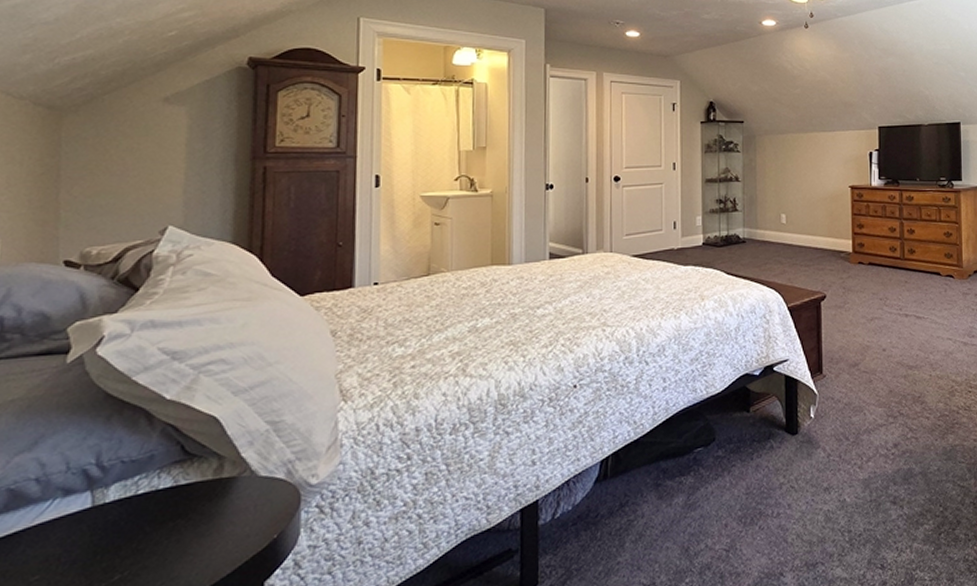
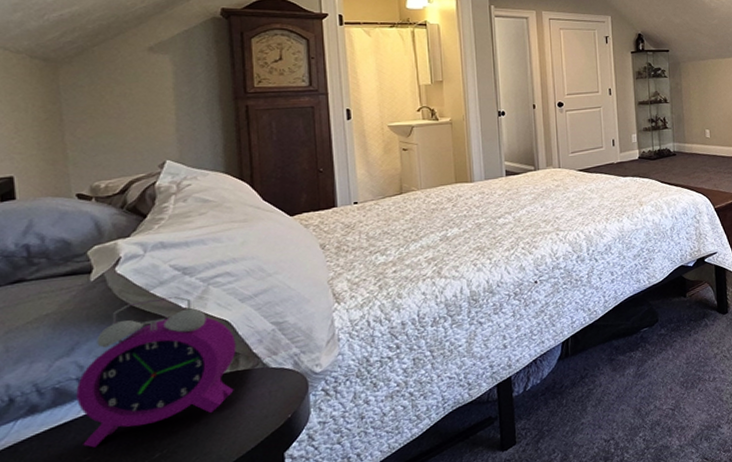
alarm clock: none [32,385,223,565] -> present [76,296,236,448]

